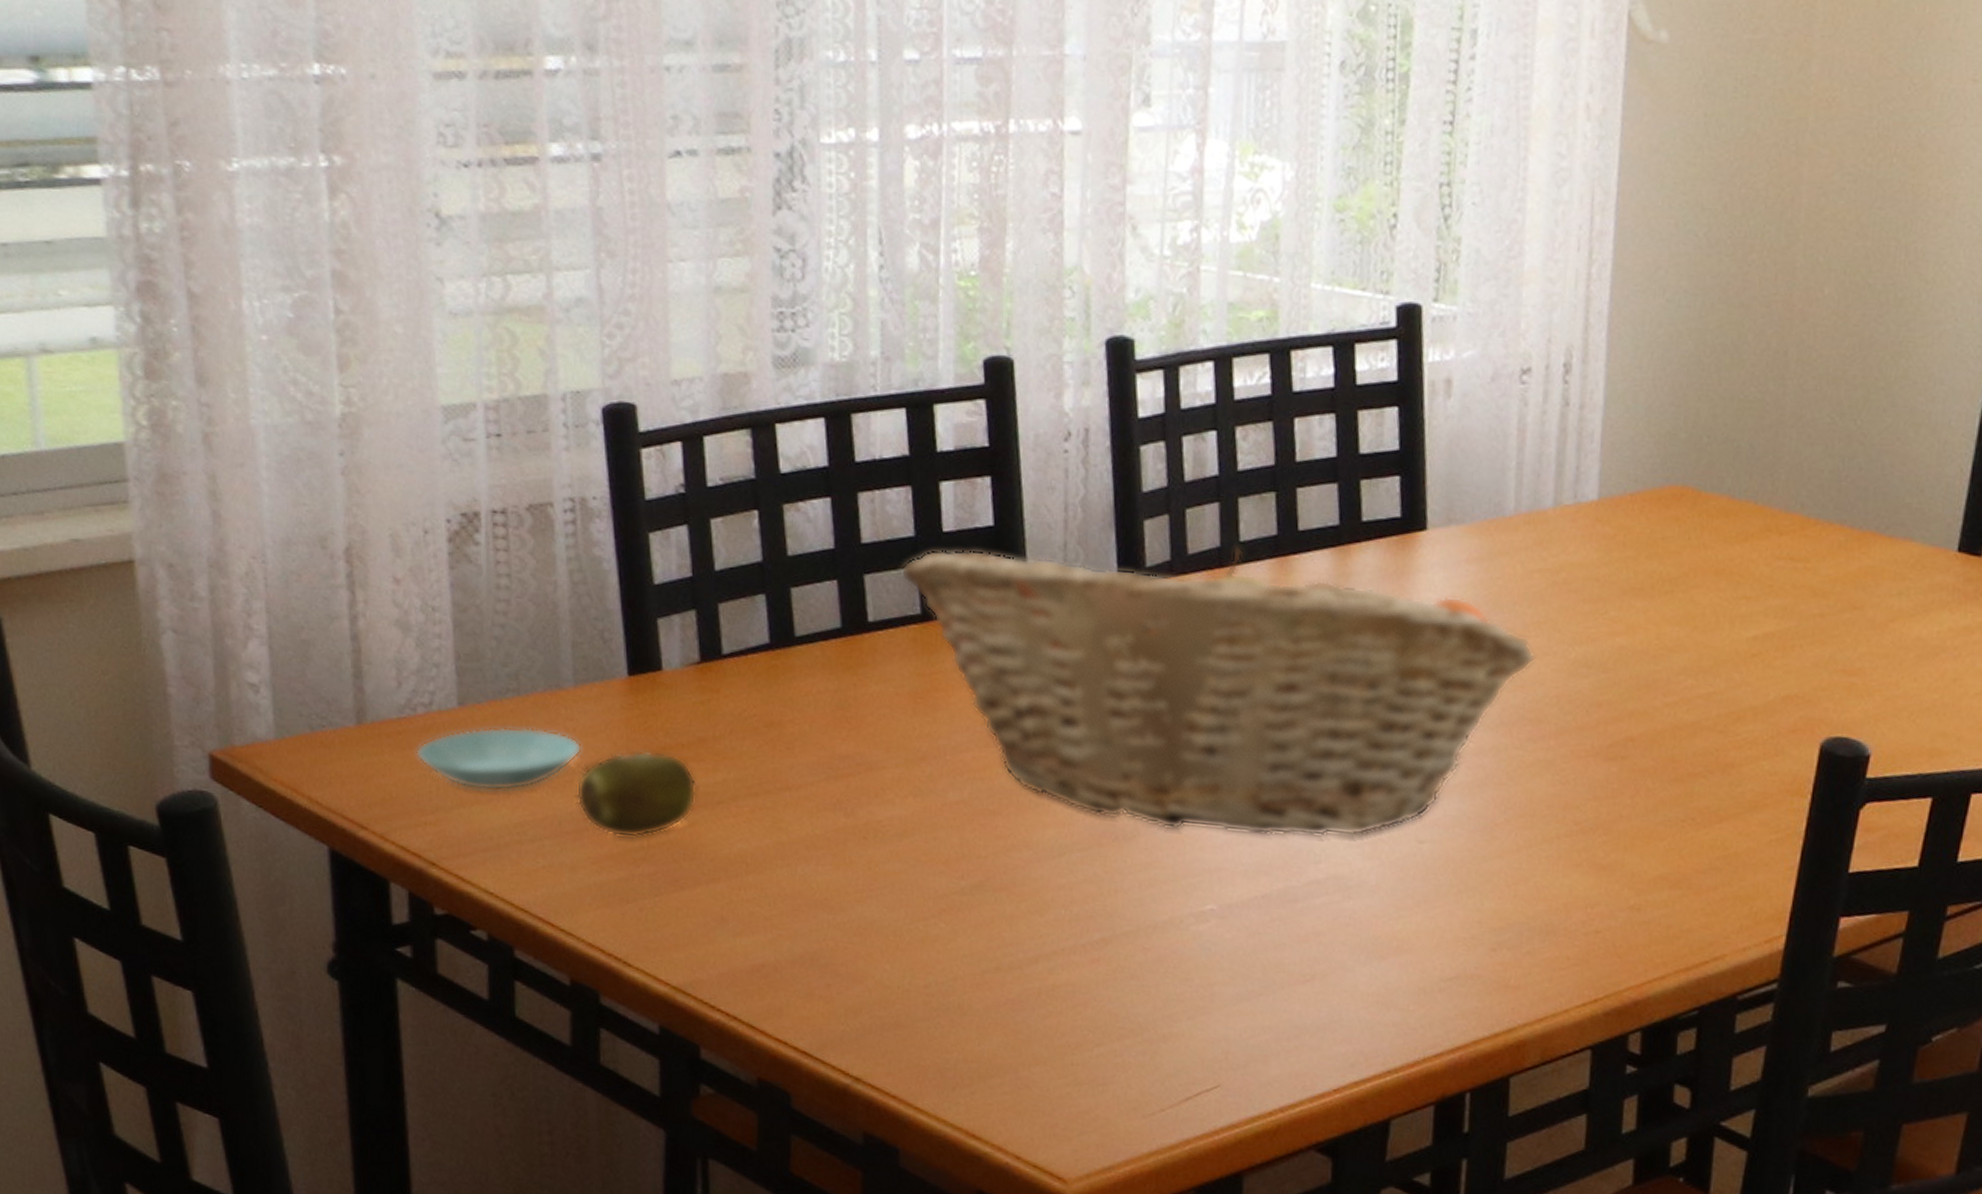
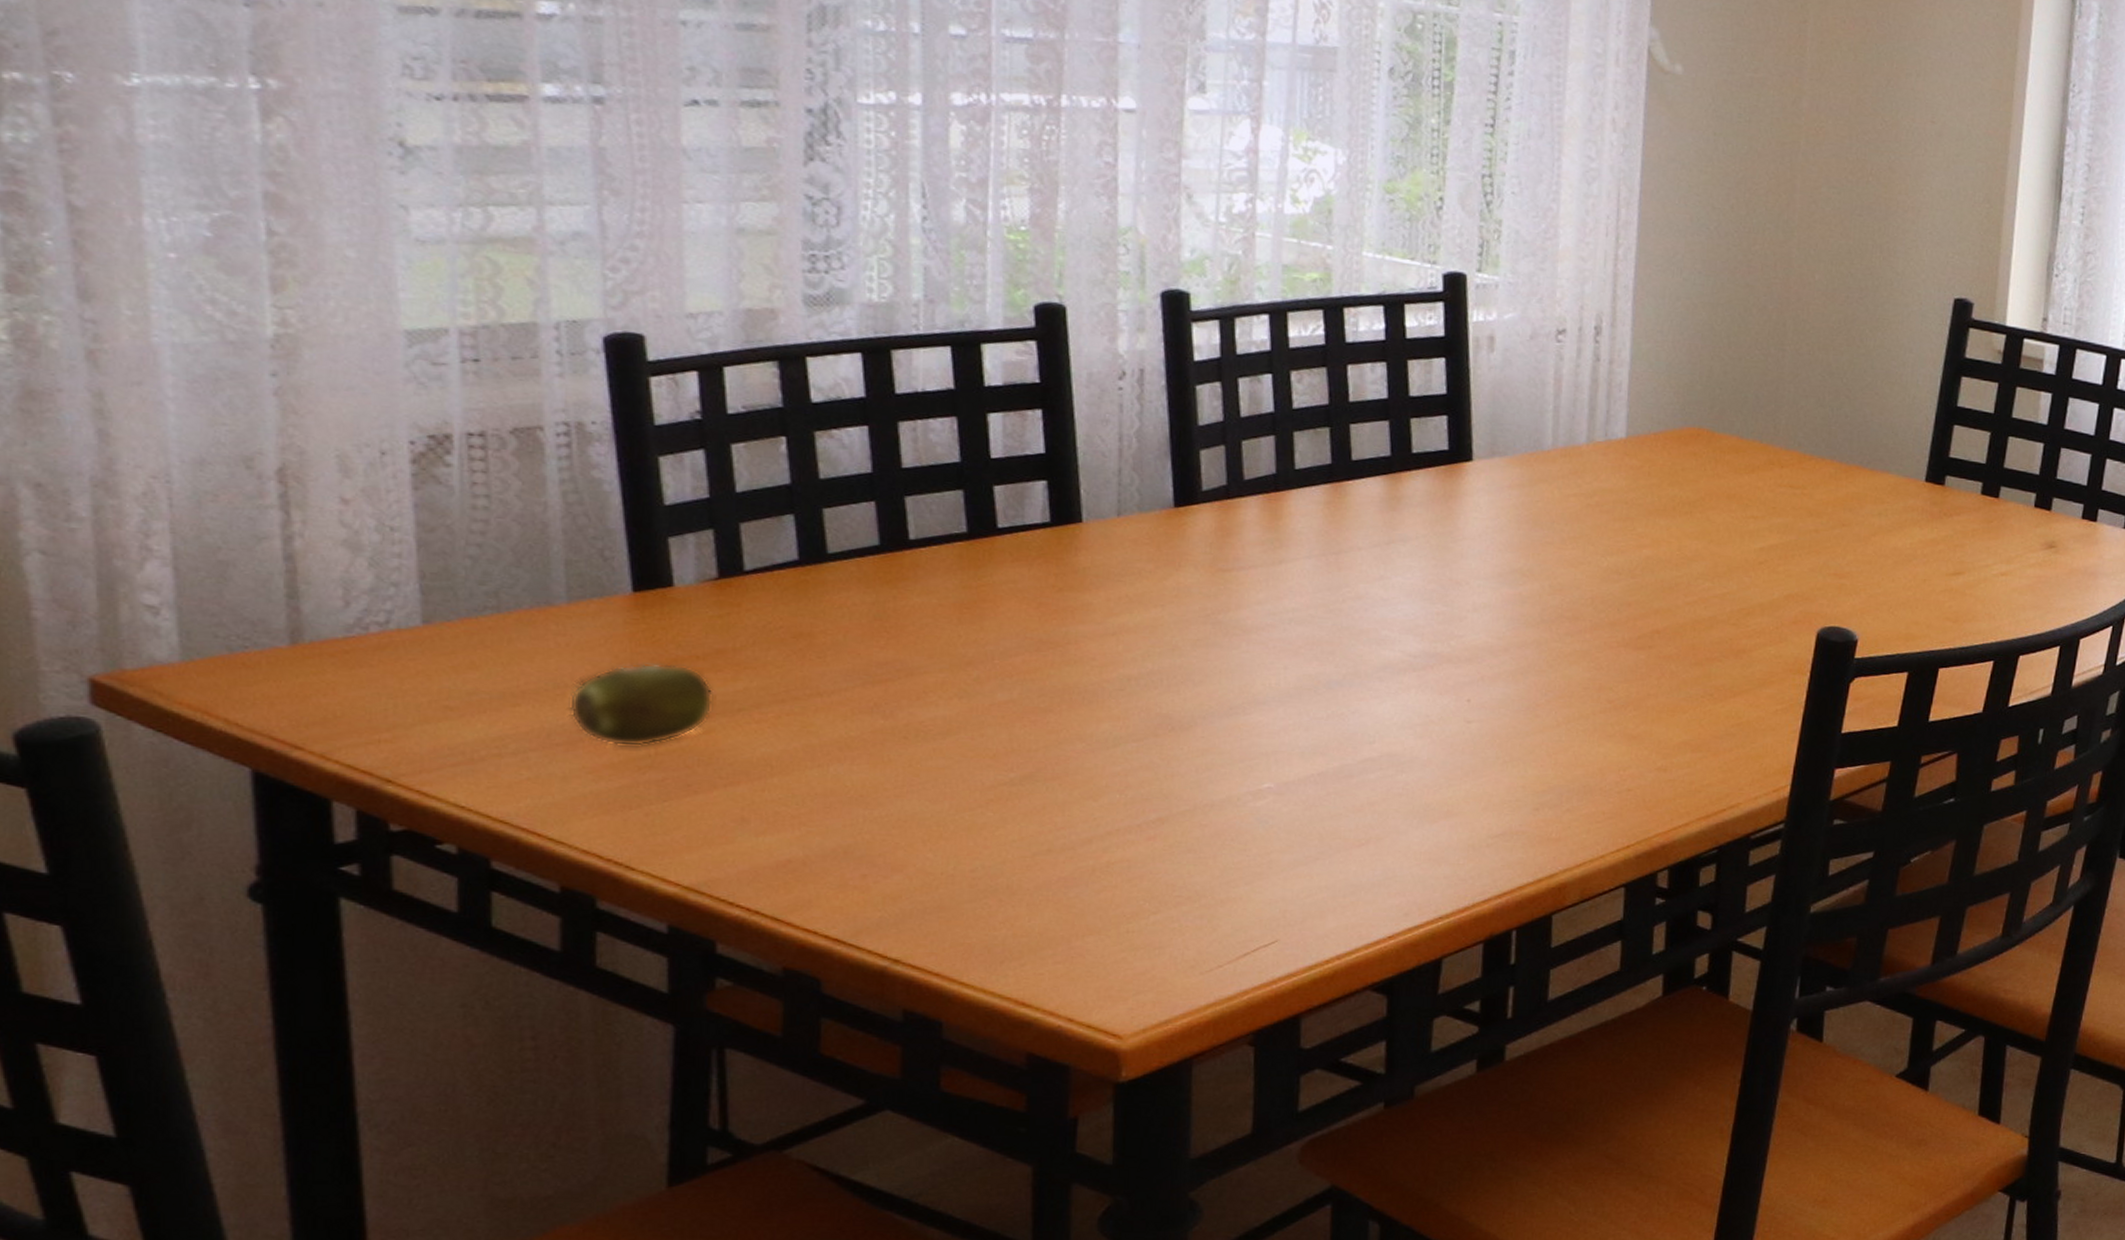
saucer: present [416,726,582,792] -> none [368,643,577,707]
fruit basket: present [900,545,1536,837] -> none [944,472,1572,721]

